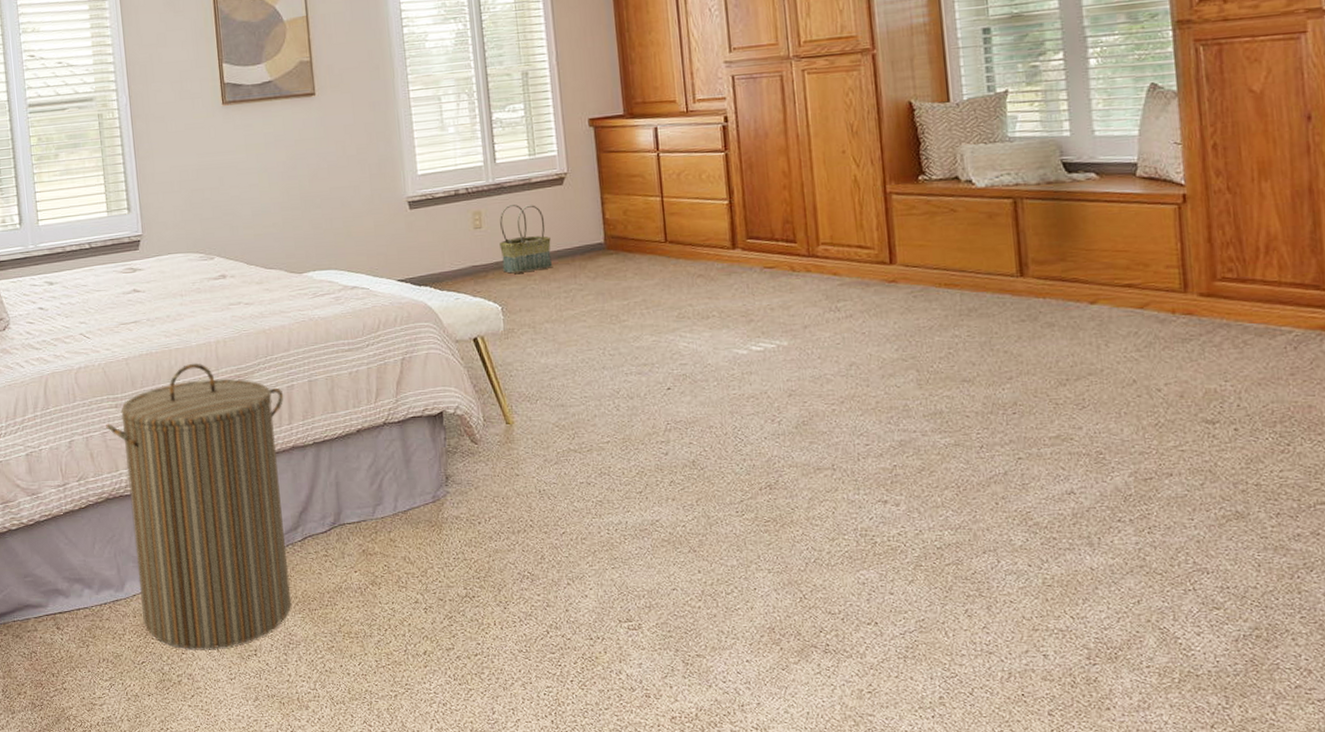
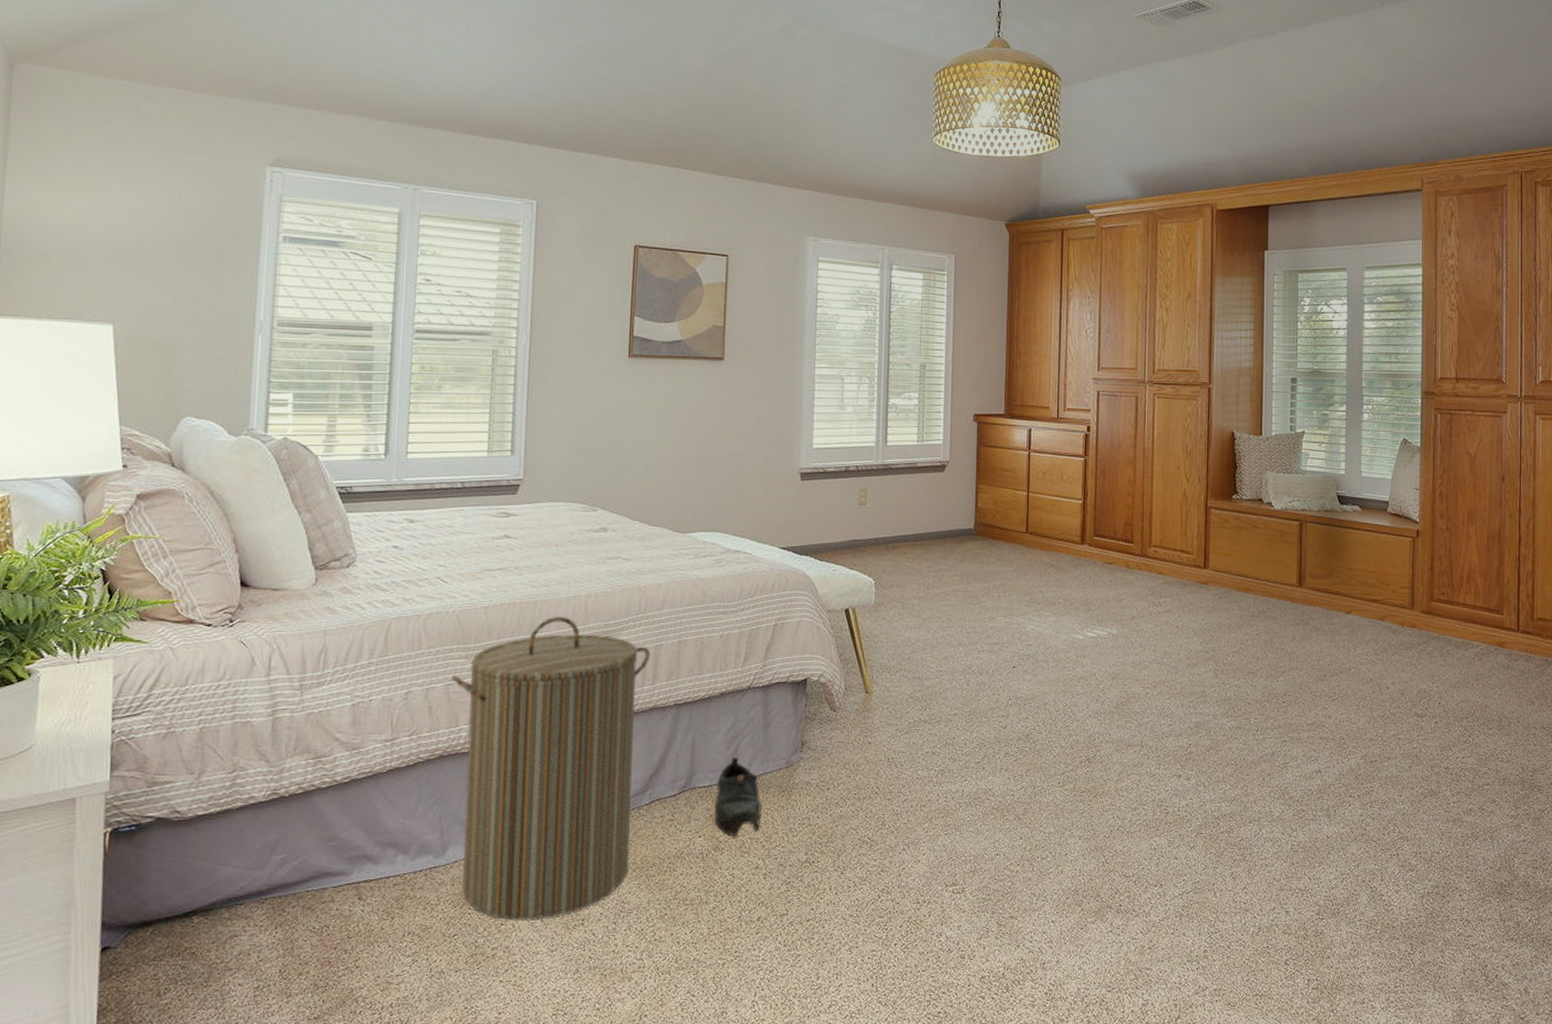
shoe: none [365,493,414,571] -> present [714,757,762,836]
basket: present [499,204,552,274] -> none [880,485,927,550]

